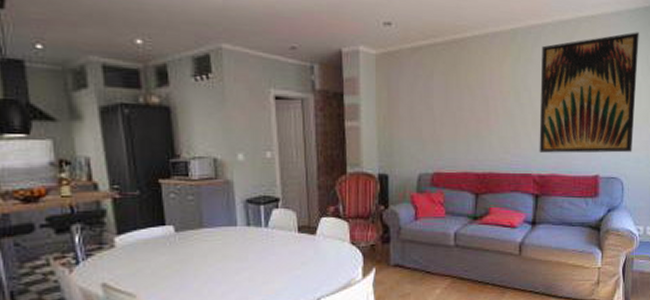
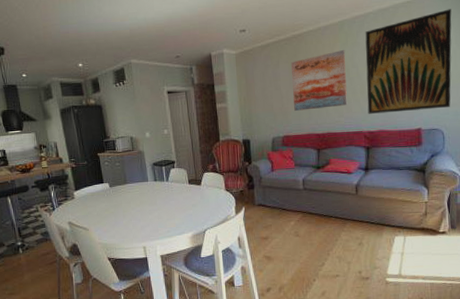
wall art: none [448,65,517,141] -> present [290,49,348,111]

